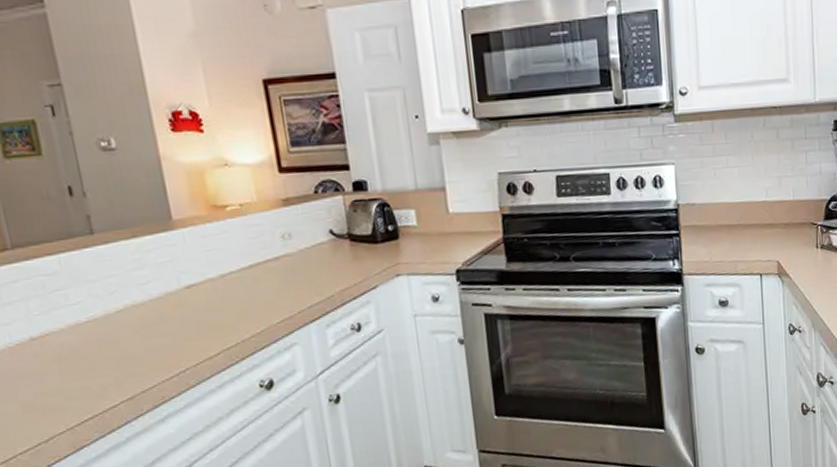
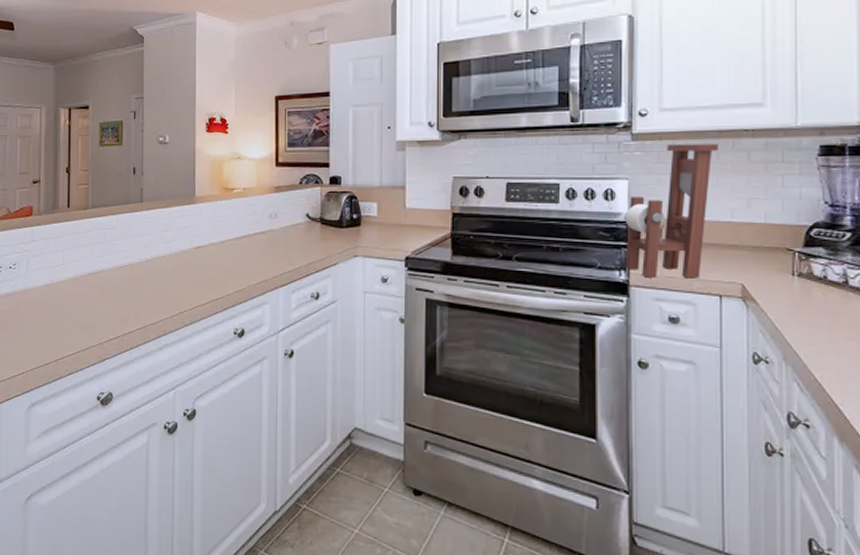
paper towel holder: none [674,122,753,265] -> present [625,143,720,278]

